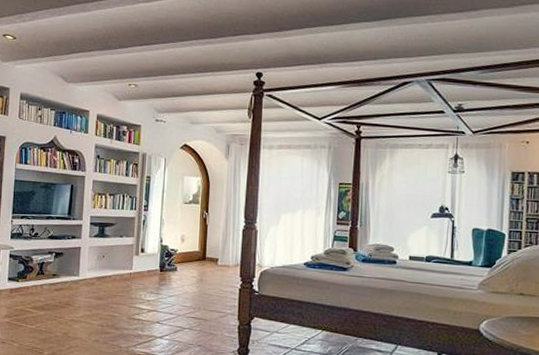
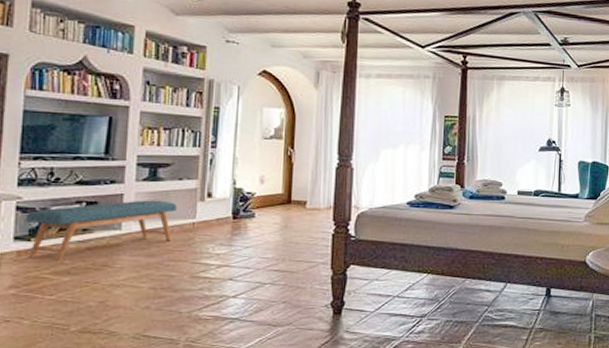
bench: none [16,252,119,300] -> present [26,200,178,262]

